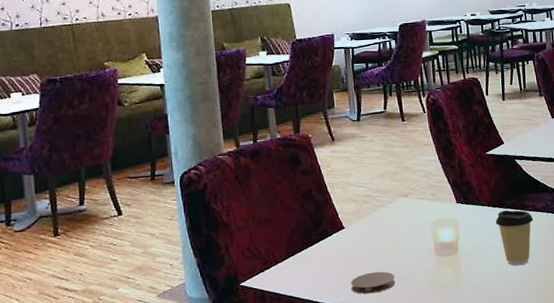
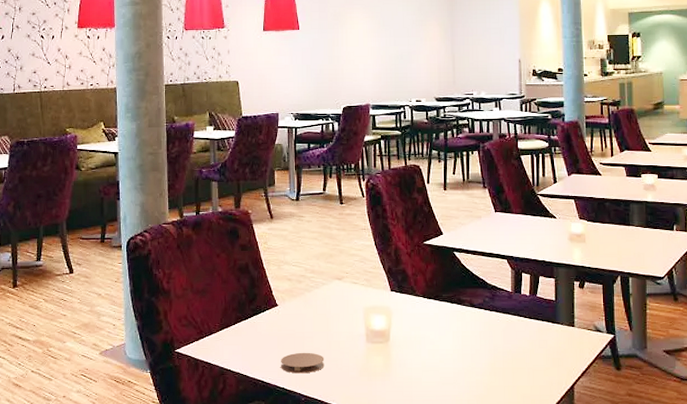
coffee cup: present [495,210,534,266] -> none [429,303,470,362]

